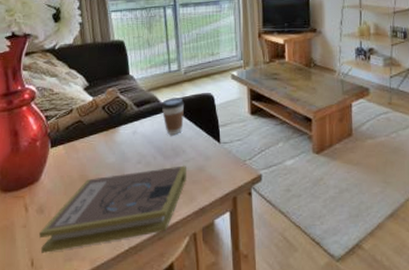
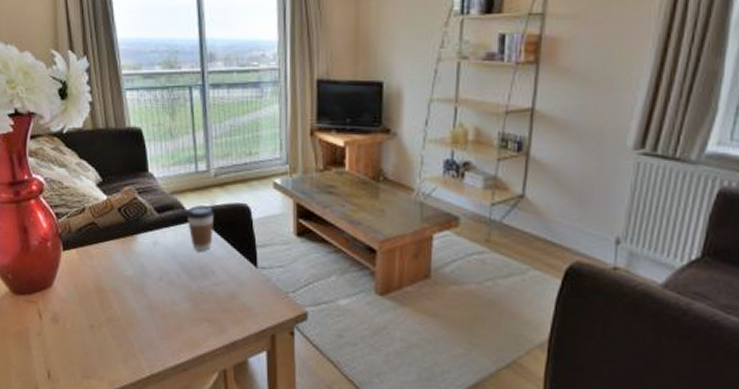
book: present [39,165,186,253] -> none [55,289,216,366]

